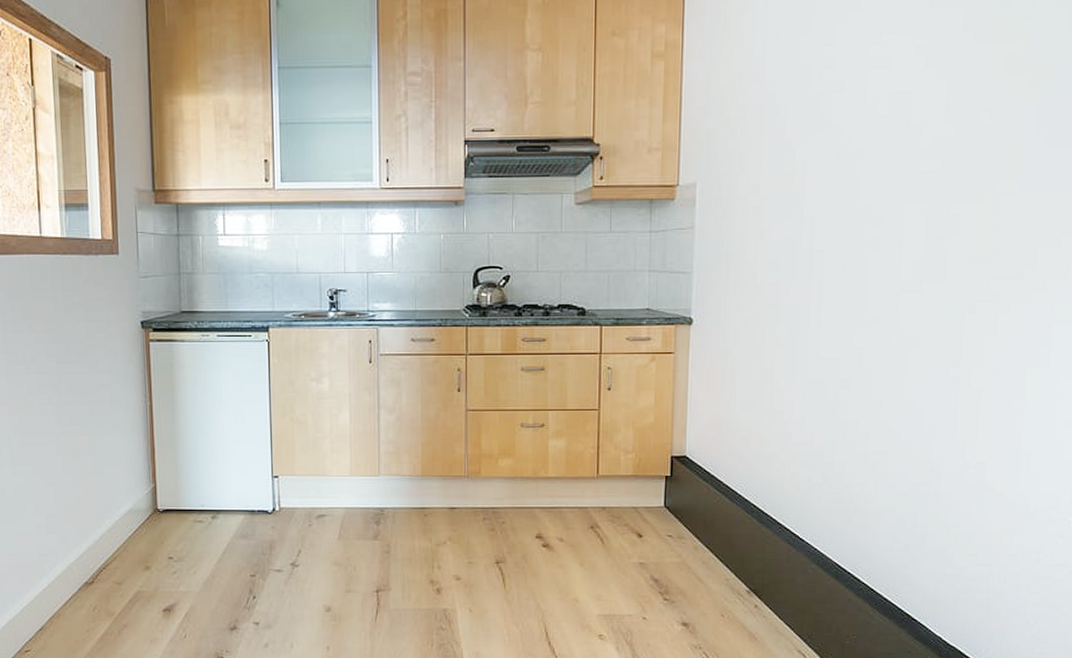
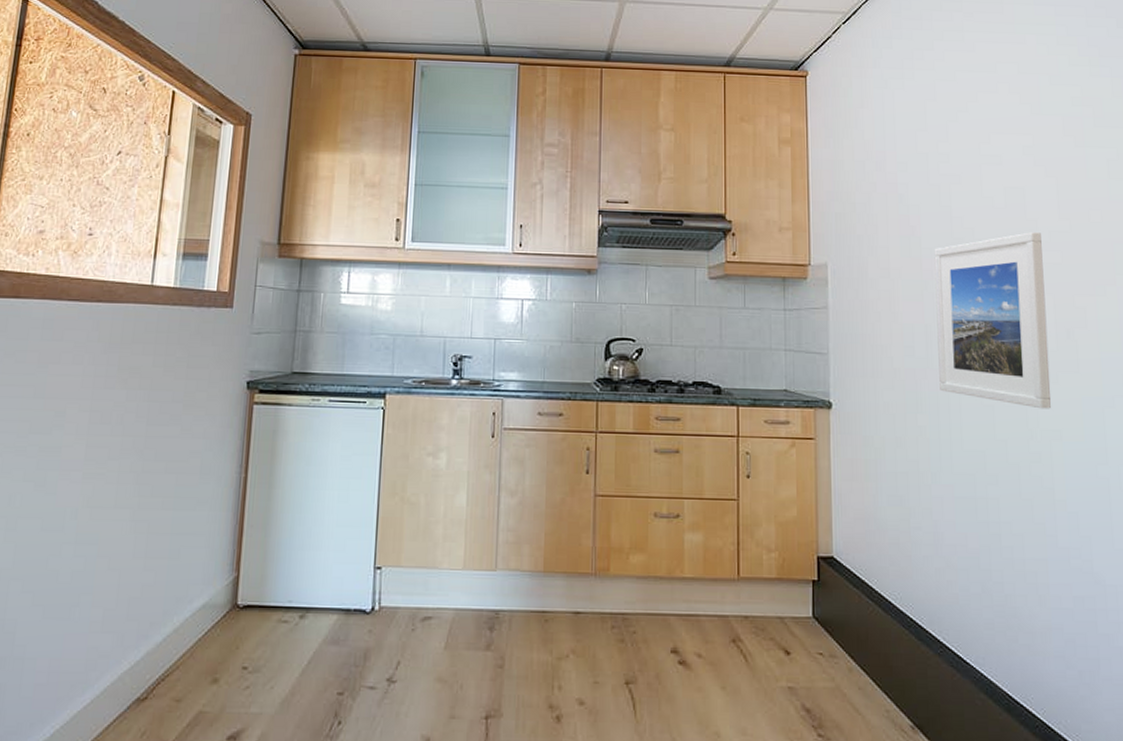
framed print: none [801,139,923,317] -> present [934,232,1051,409]

